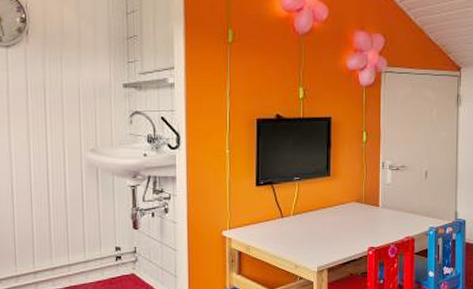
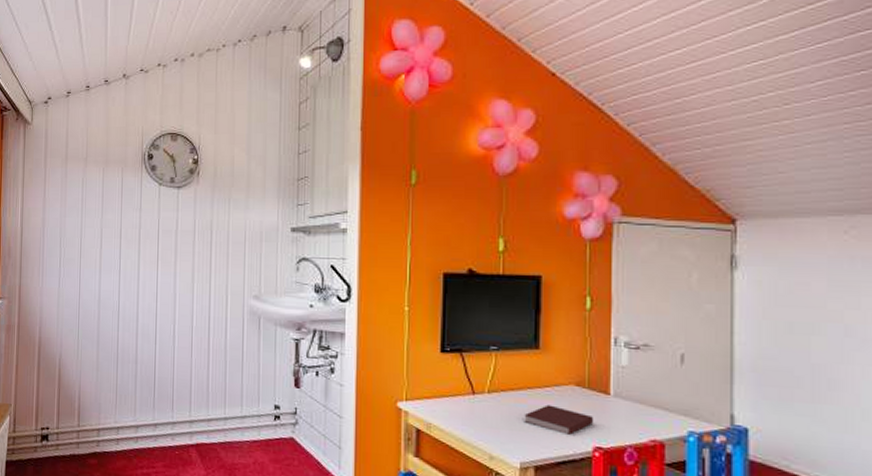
notebook: none [320,219,369,242] -> present [524,404,594,436]

